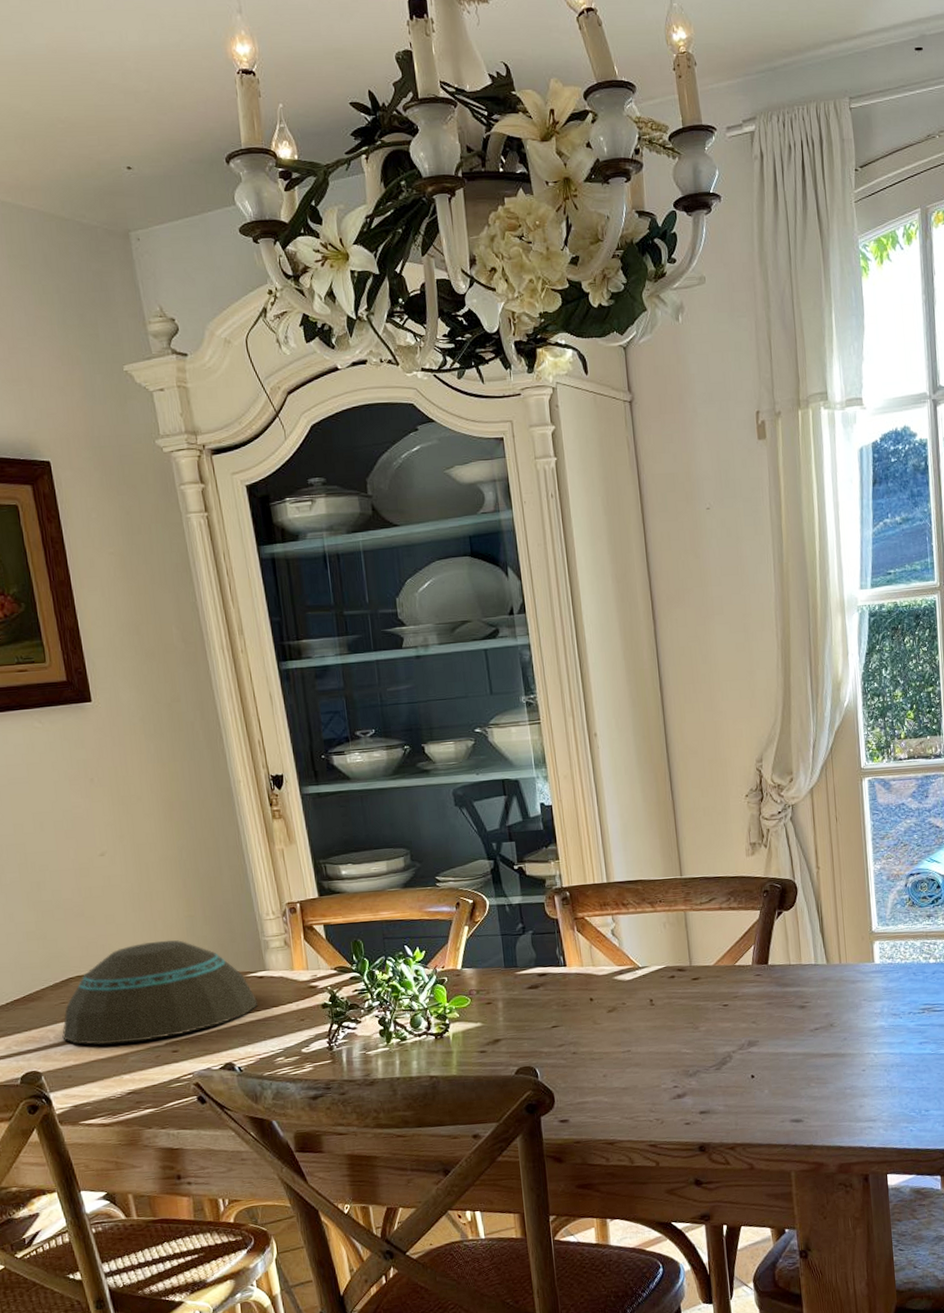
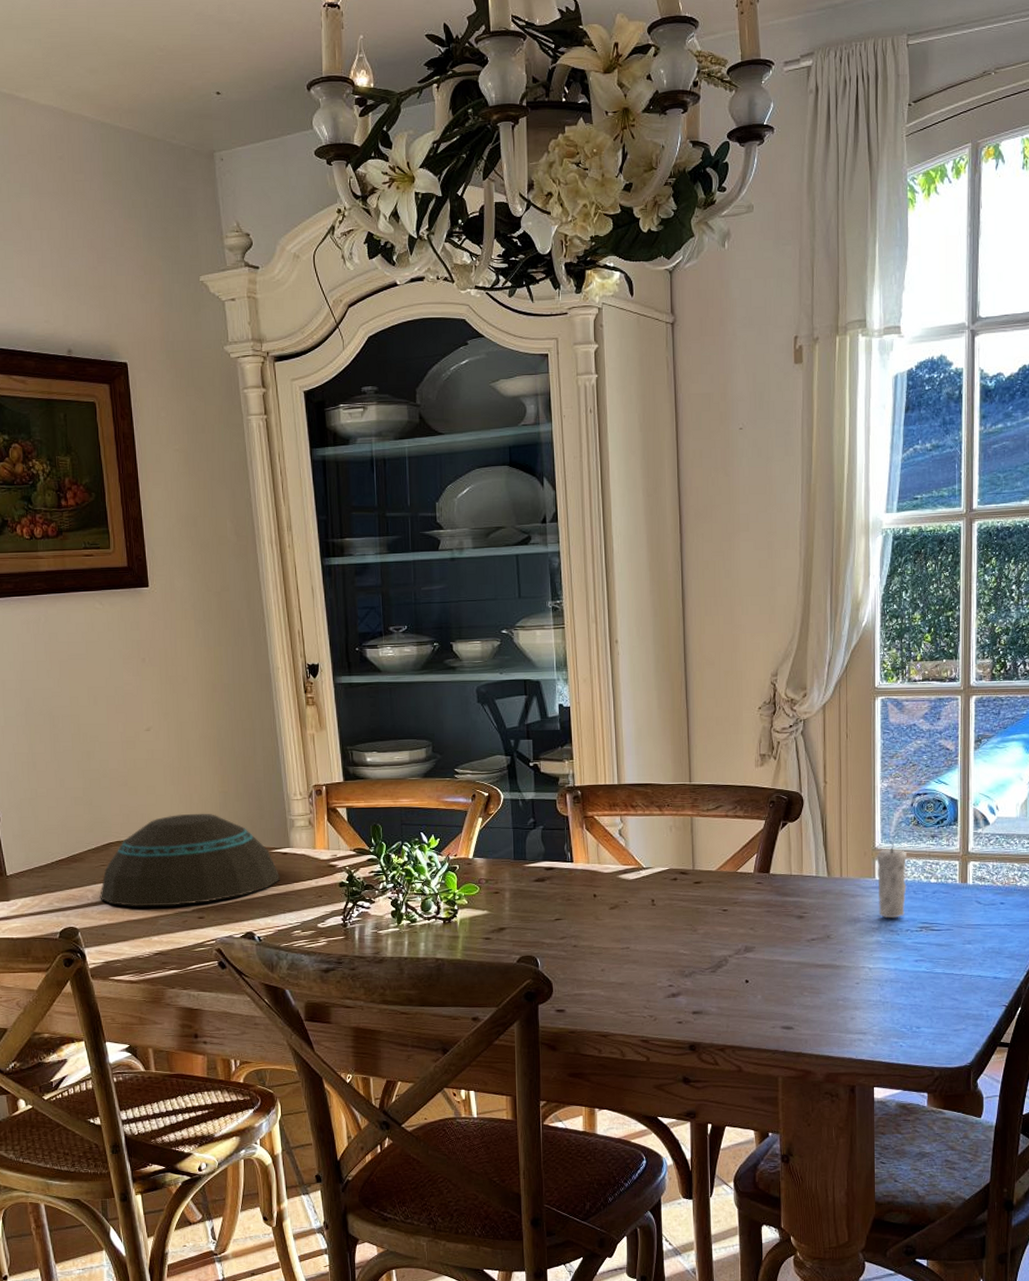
candle: none [874,920,906,1002] -> present [876,837,907,919]

